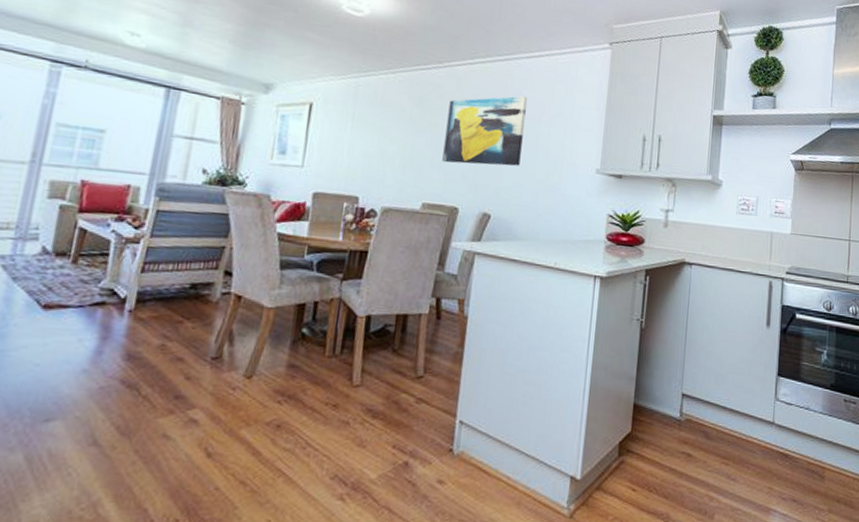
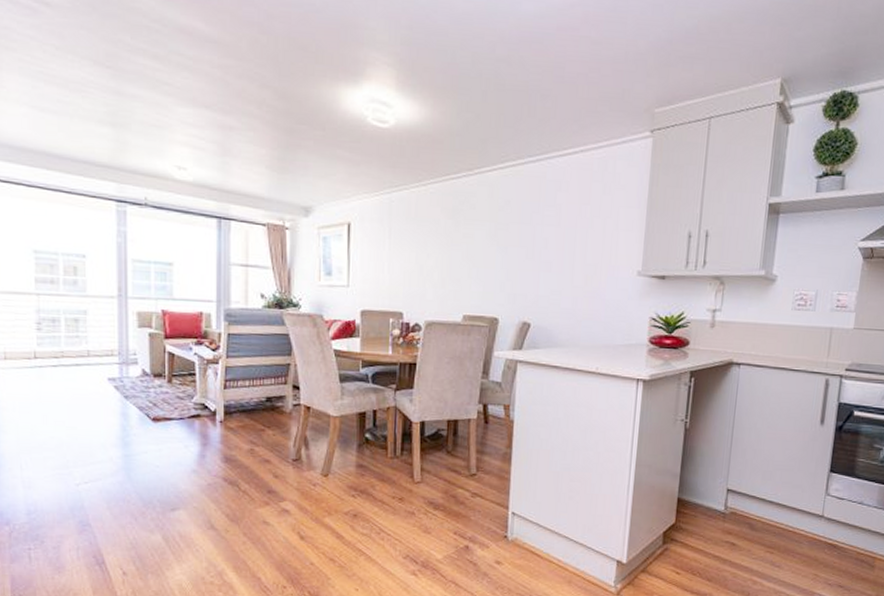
wall art: present [442,96,527,166] -> none [479,199,562,274]

